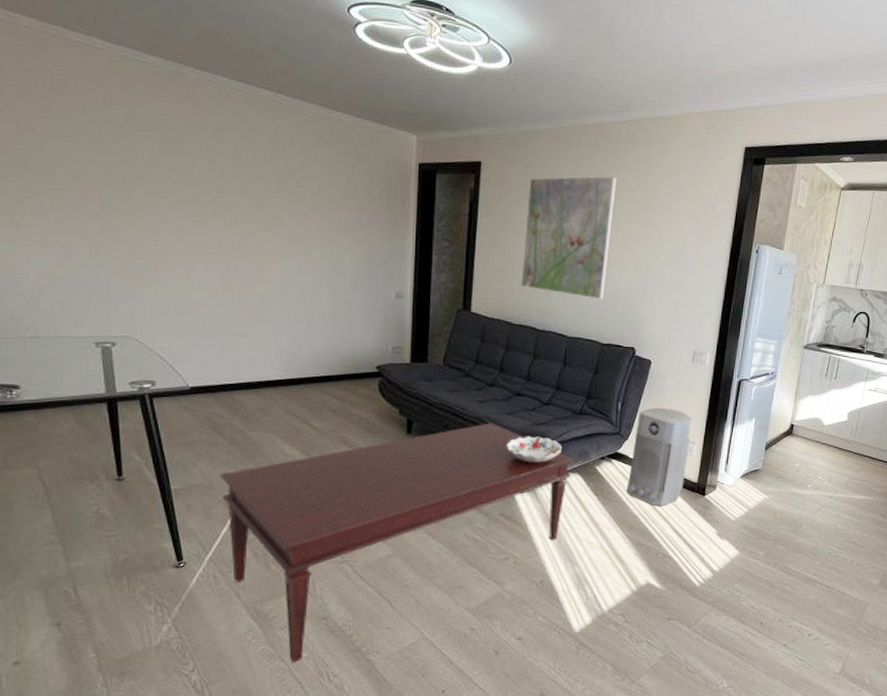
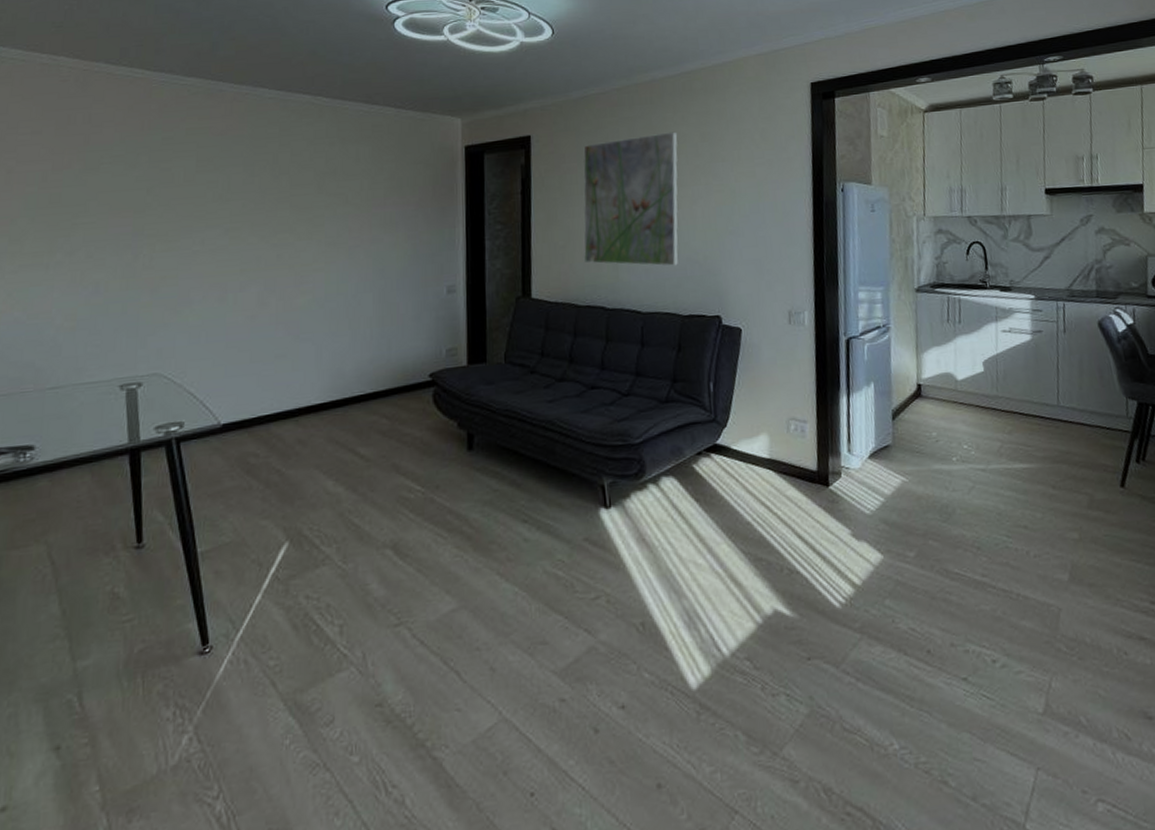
coffee table: present [219,423,574,663] -> none [253,425,666,773]
decorative bowl: present [506,436,563,462] -> none [584,435,651,469]
air purifier: present [626,407,691,507] -> none [732,382,801,507]

